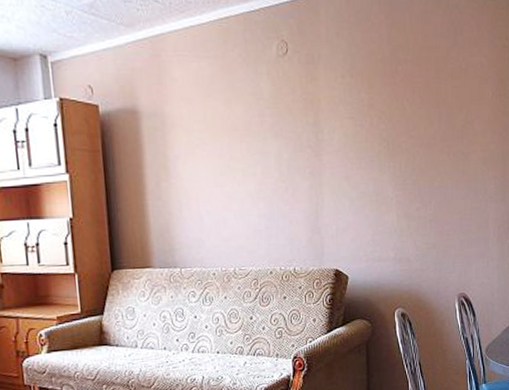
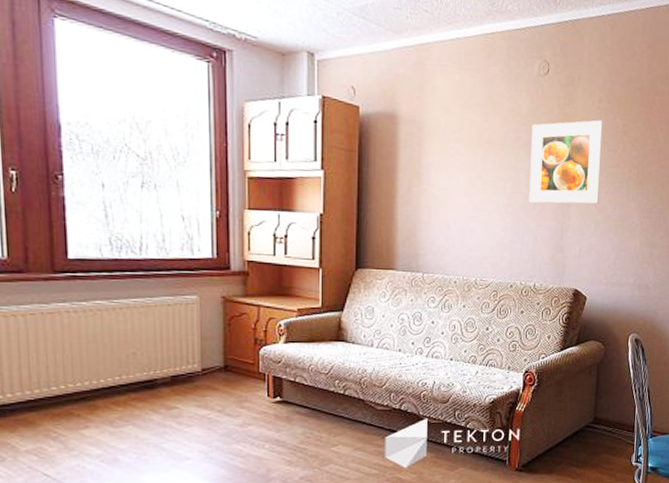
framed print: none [276,95,352,187] -> present [529,120,603,205]

